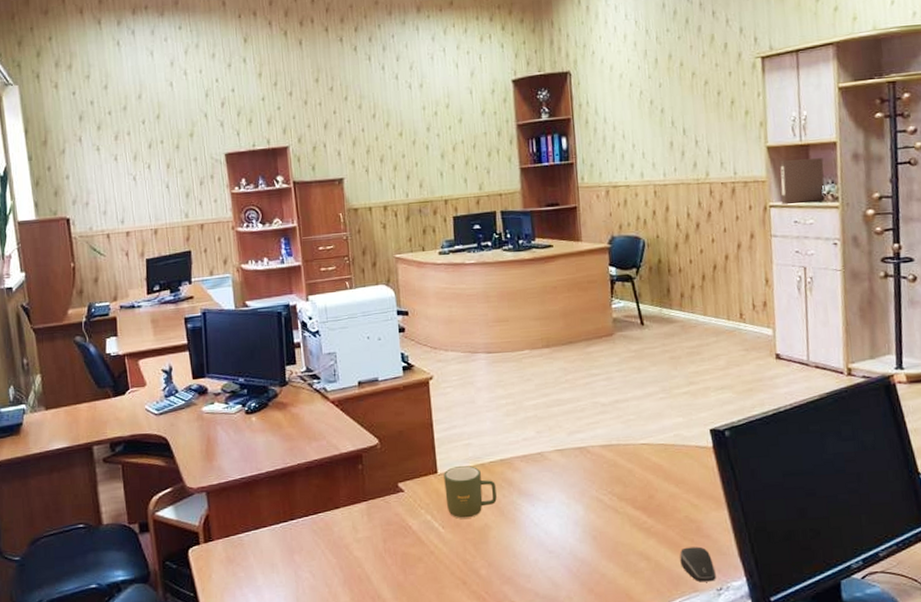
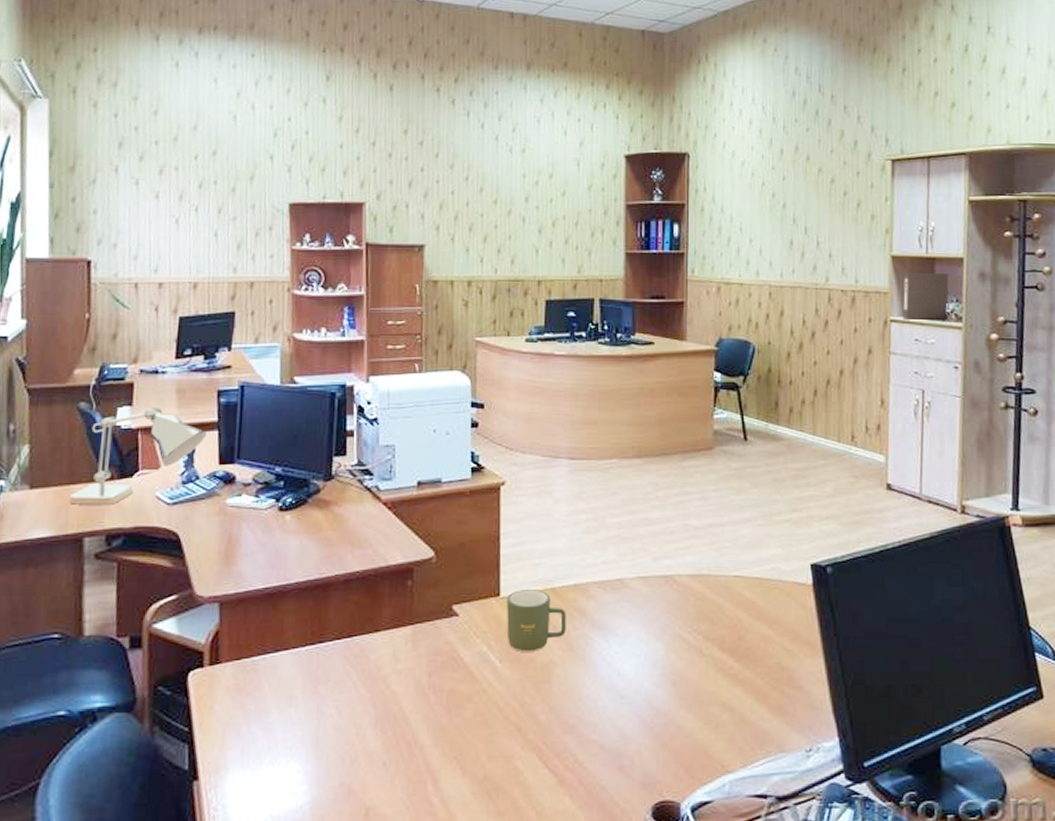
desk lamp: none [78,336,179,420] -> present [70,407,206,505]
computer mouse: present [679,546,716,582] -> none [767,699,806,741]

